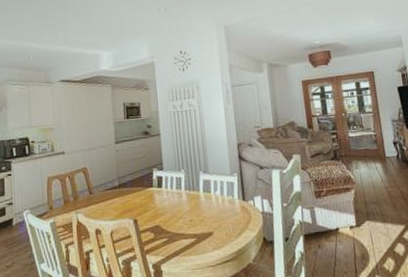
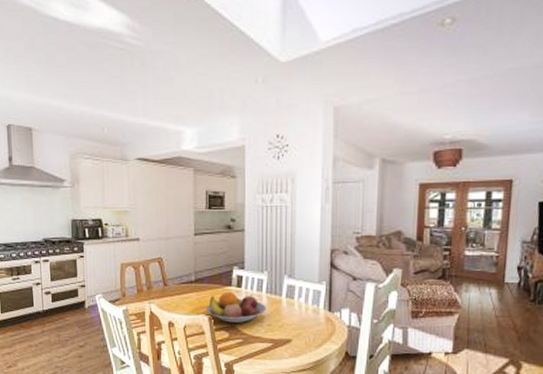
fruit bowl: none [130,192,187,223] -> present [206,291,267,323]

